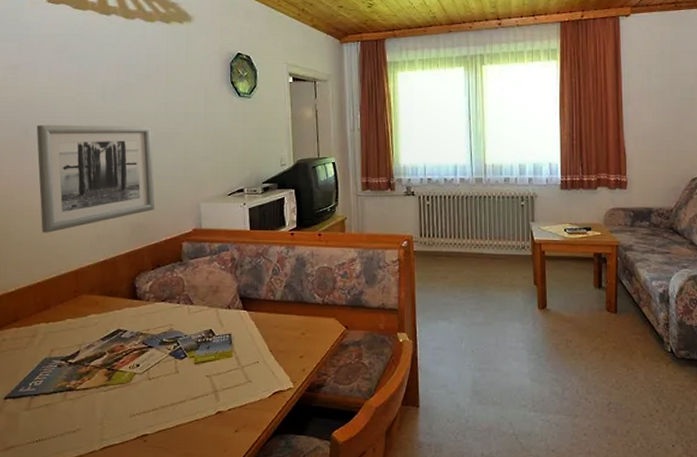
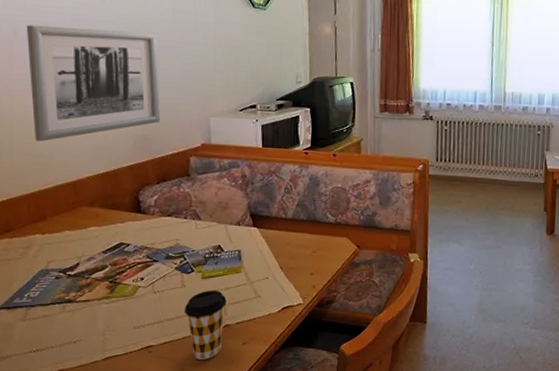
coffee cup: none [177,375,219,448] -> present [184,290,227,360]

